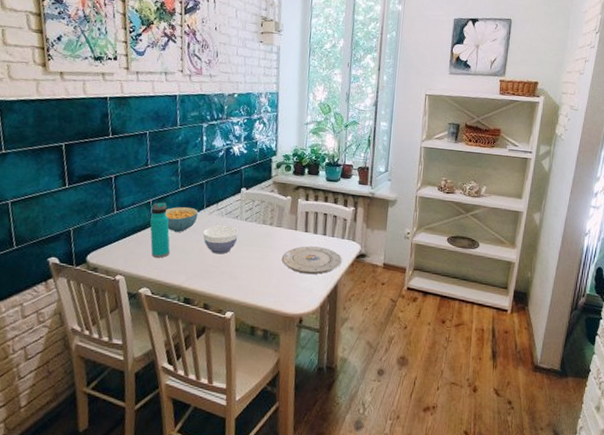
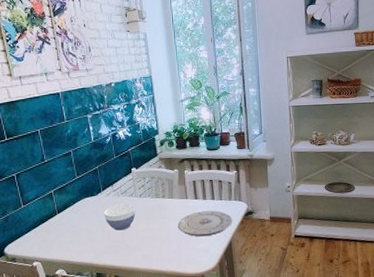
water bottle: present [149,202,170,258] -> none [54,191,77,242]
cereal bowl: present [165,206,199,233] -> none [67,192,97,217]

